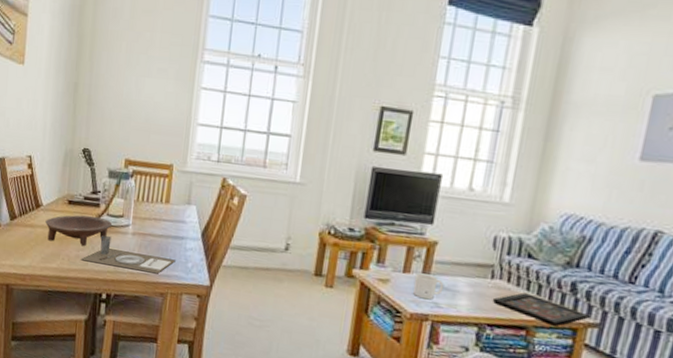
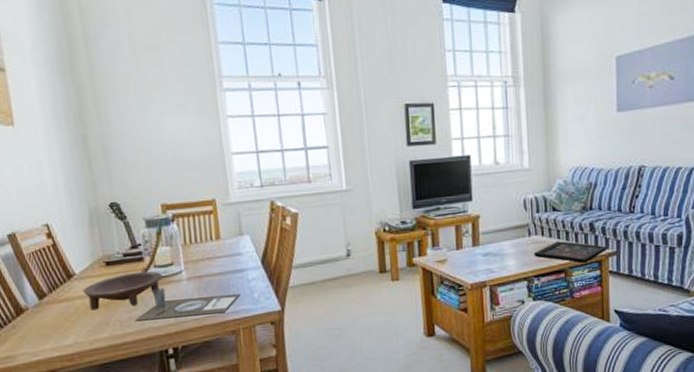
mug: present [412,273,444,300] -> none [467,245,493,269]

